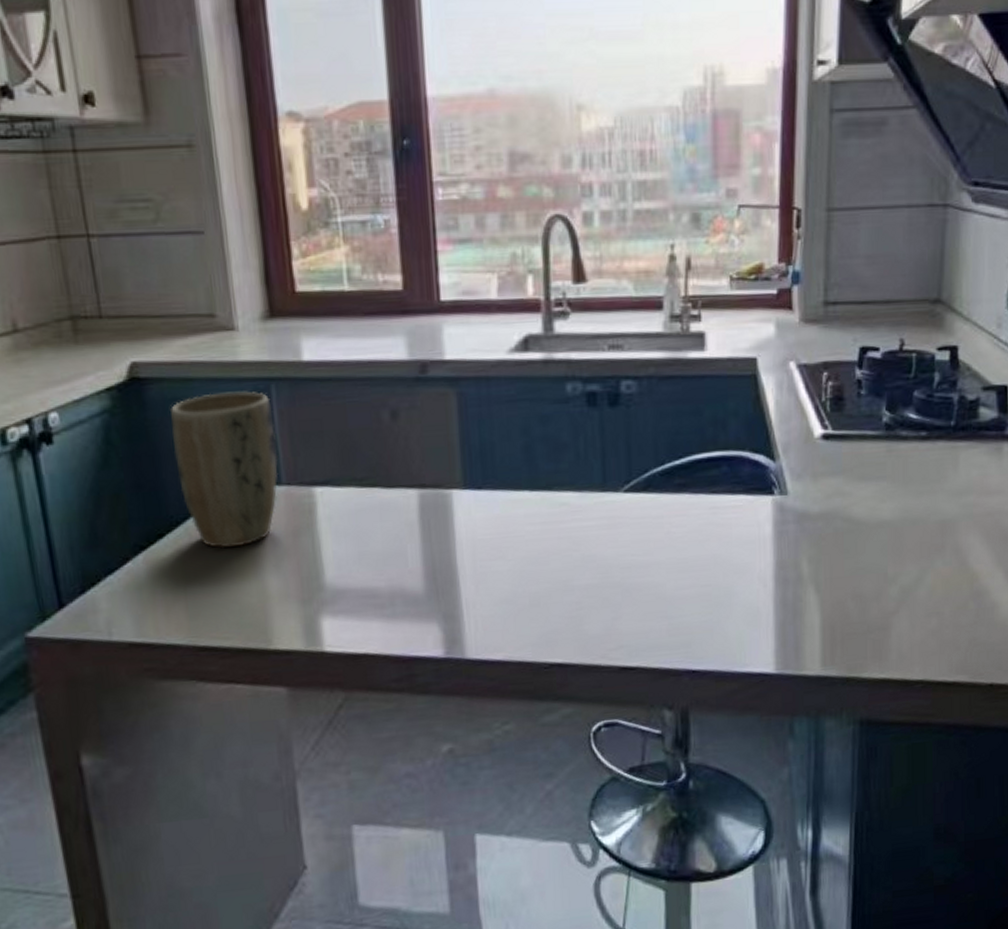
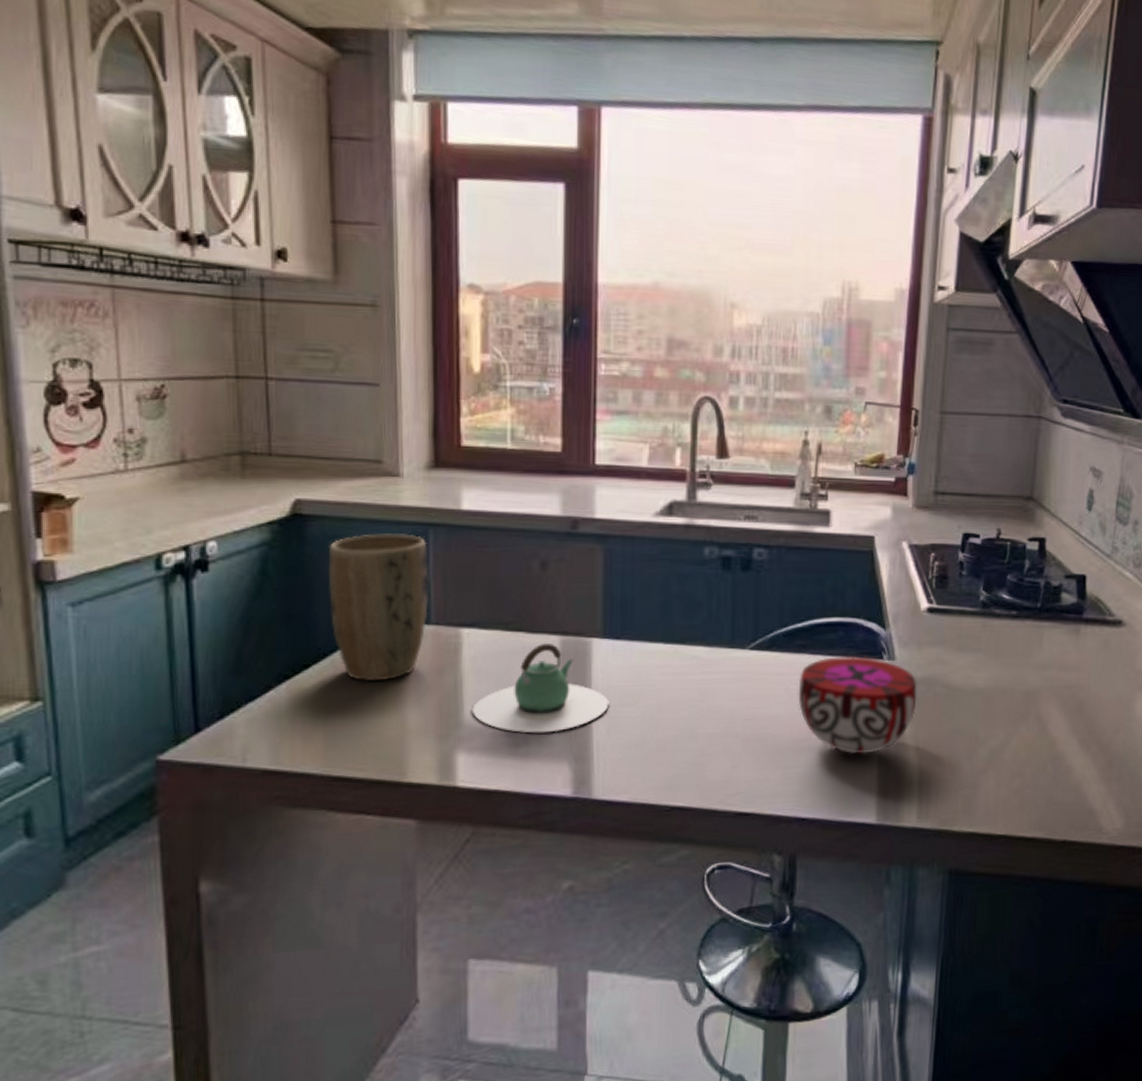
teapot: none [333,498,476,594] -> present [472,644,609,734]
decorative bowl: none [680,492,815,601] -> present [798,656,917,755]

